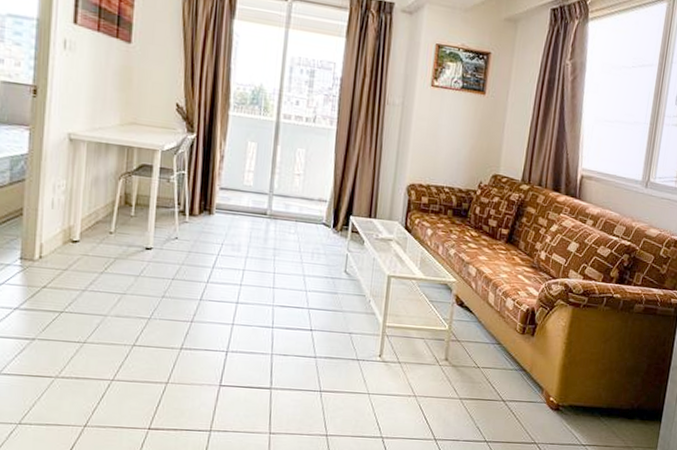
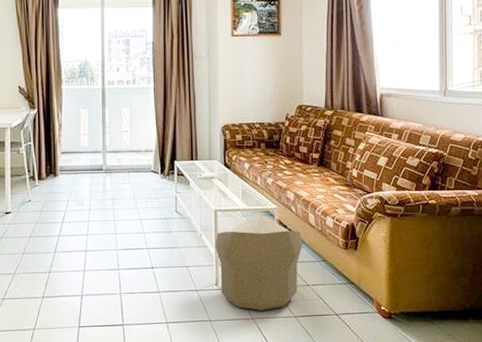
pouf: none [383,284,479,389] -> present [215,212,303,311]

